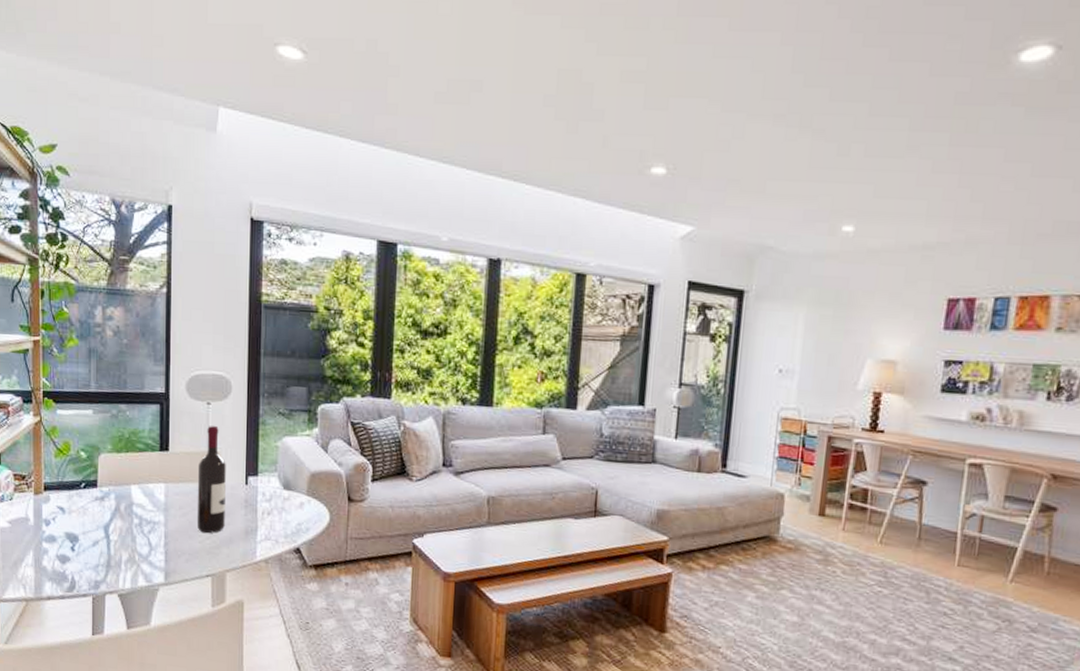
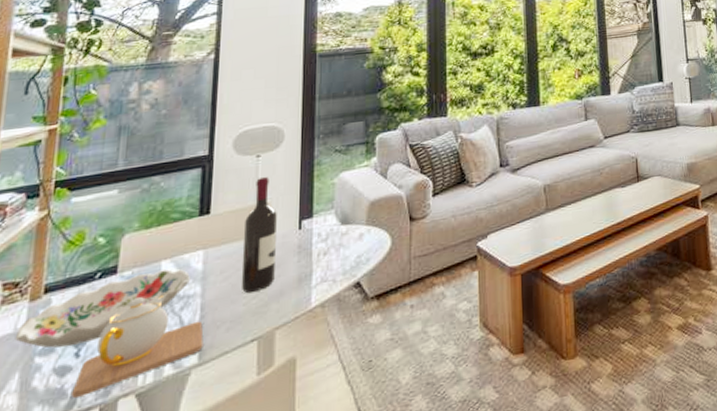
decorative bowl: none [27,492,155,541] -> present [15,269,190,348]
teapot: none [72,513,168,584] -> present [71,296,204,398]

